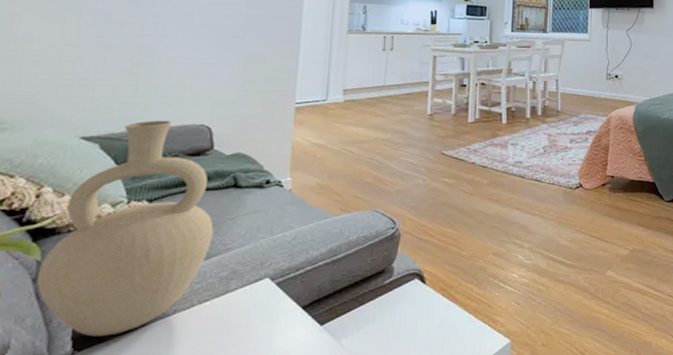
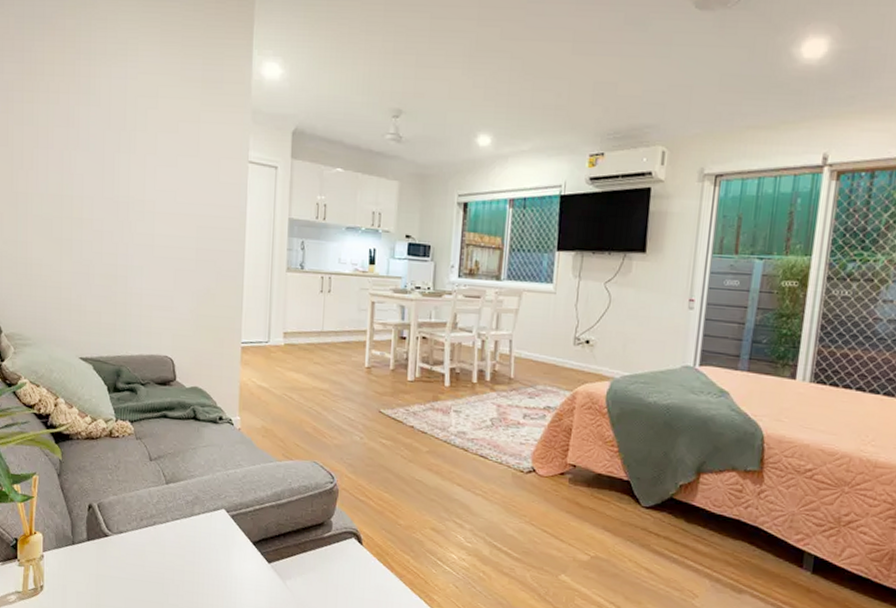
vase: present [37,120,214,337] -> none [60,348,180,533]

